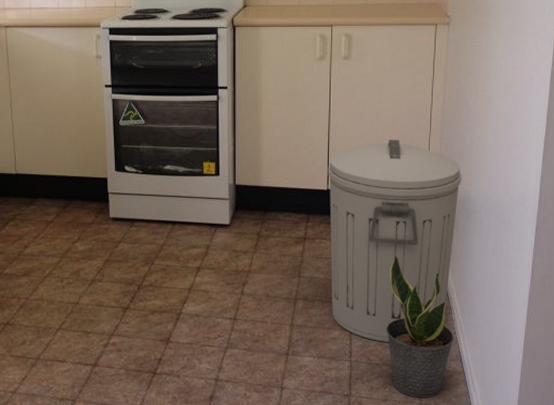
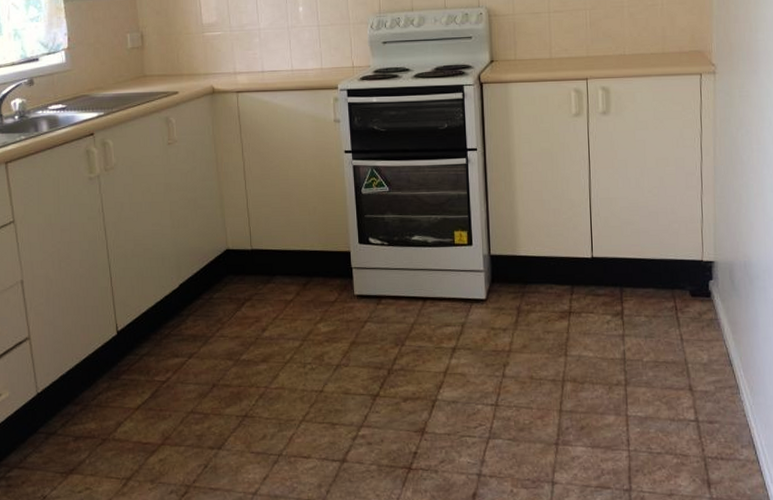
trash can: present [328,139,462,342] -> none [591,199,741,428]
potted plant: present [386,254,455,398] -> none [666,327,745,492]

